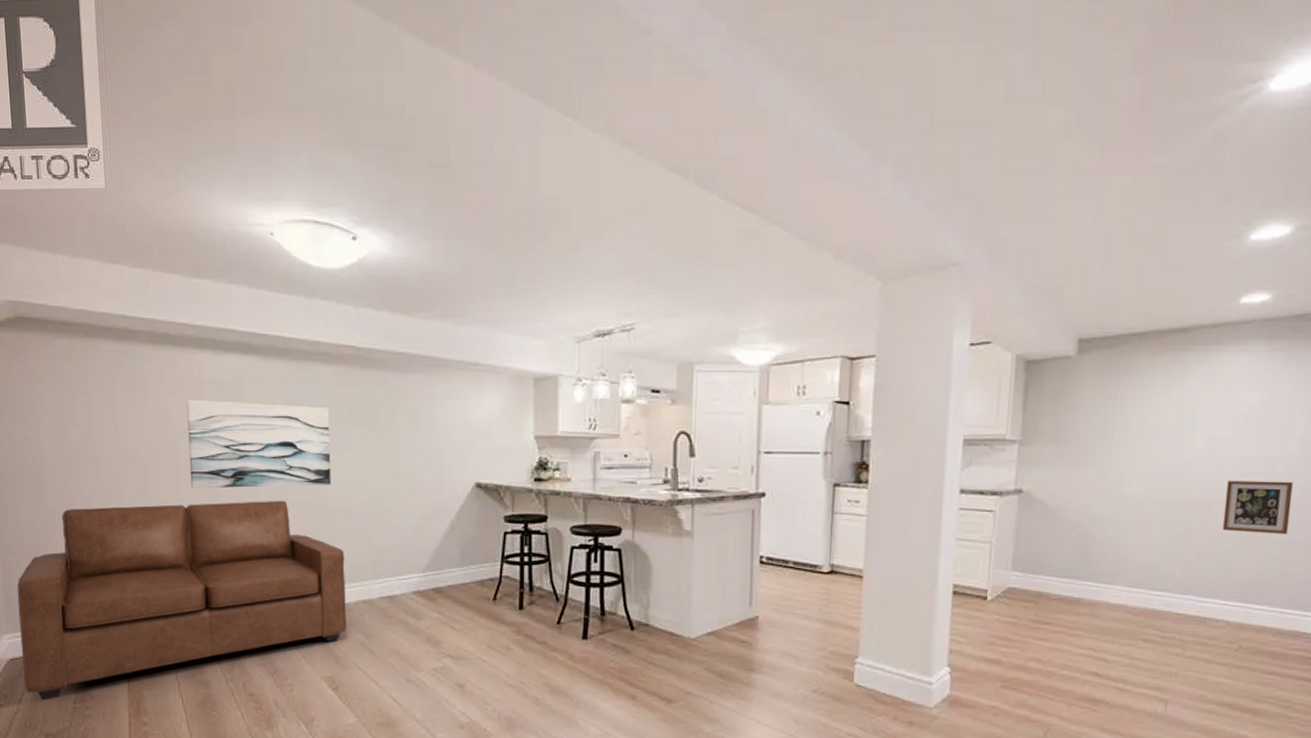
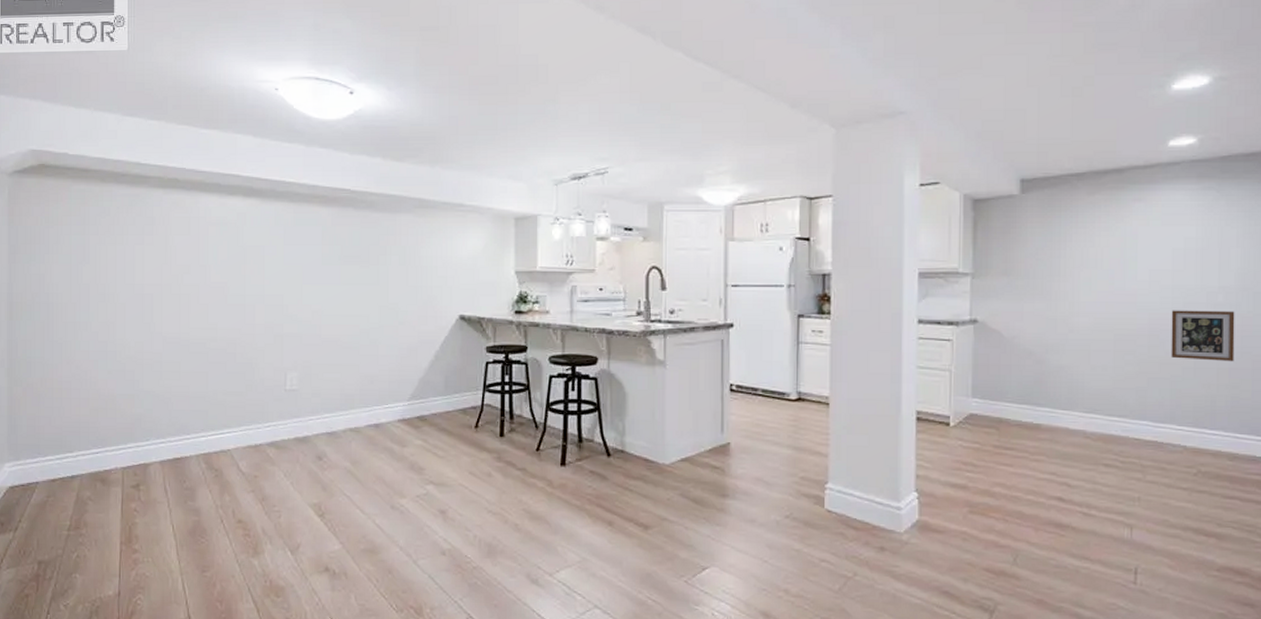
sofa: present [17,500,346,701] -> none [21,332,334,528]
wall art: present [186,399,331,489] -> none [191,238,324,322]

